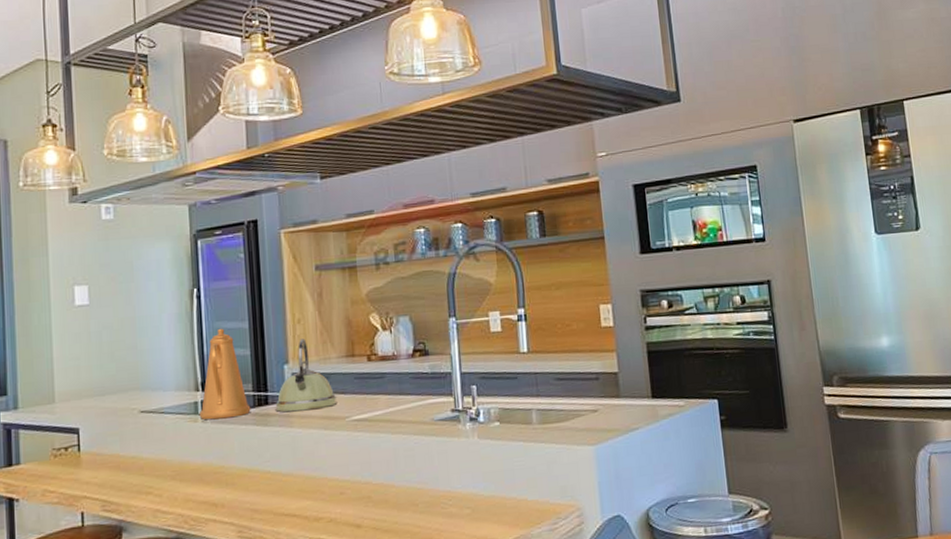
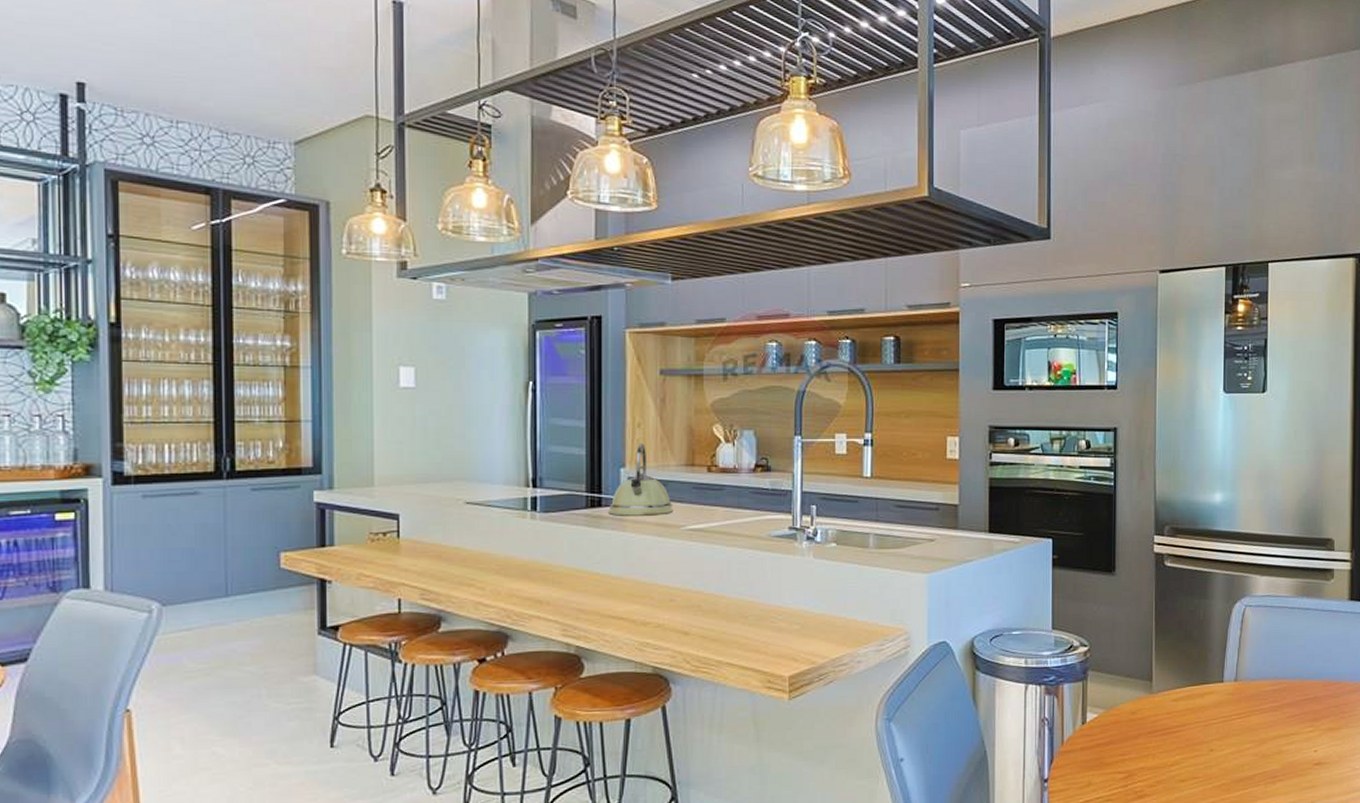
coffee pot: present [199,328,251,420] -> none [528,425,583,517]

